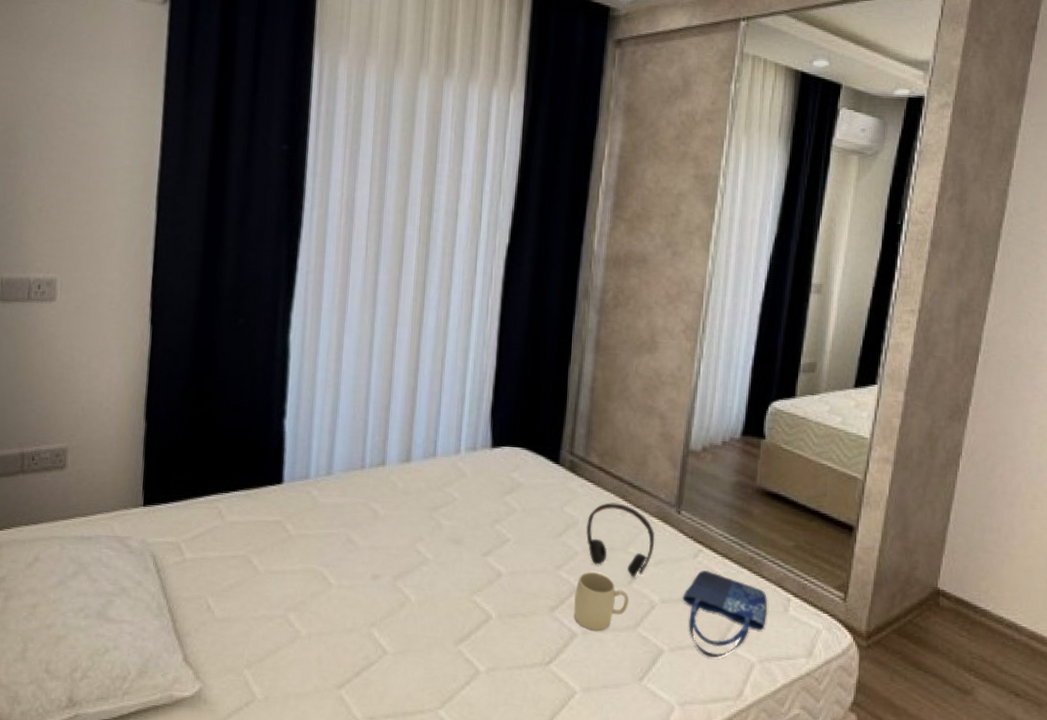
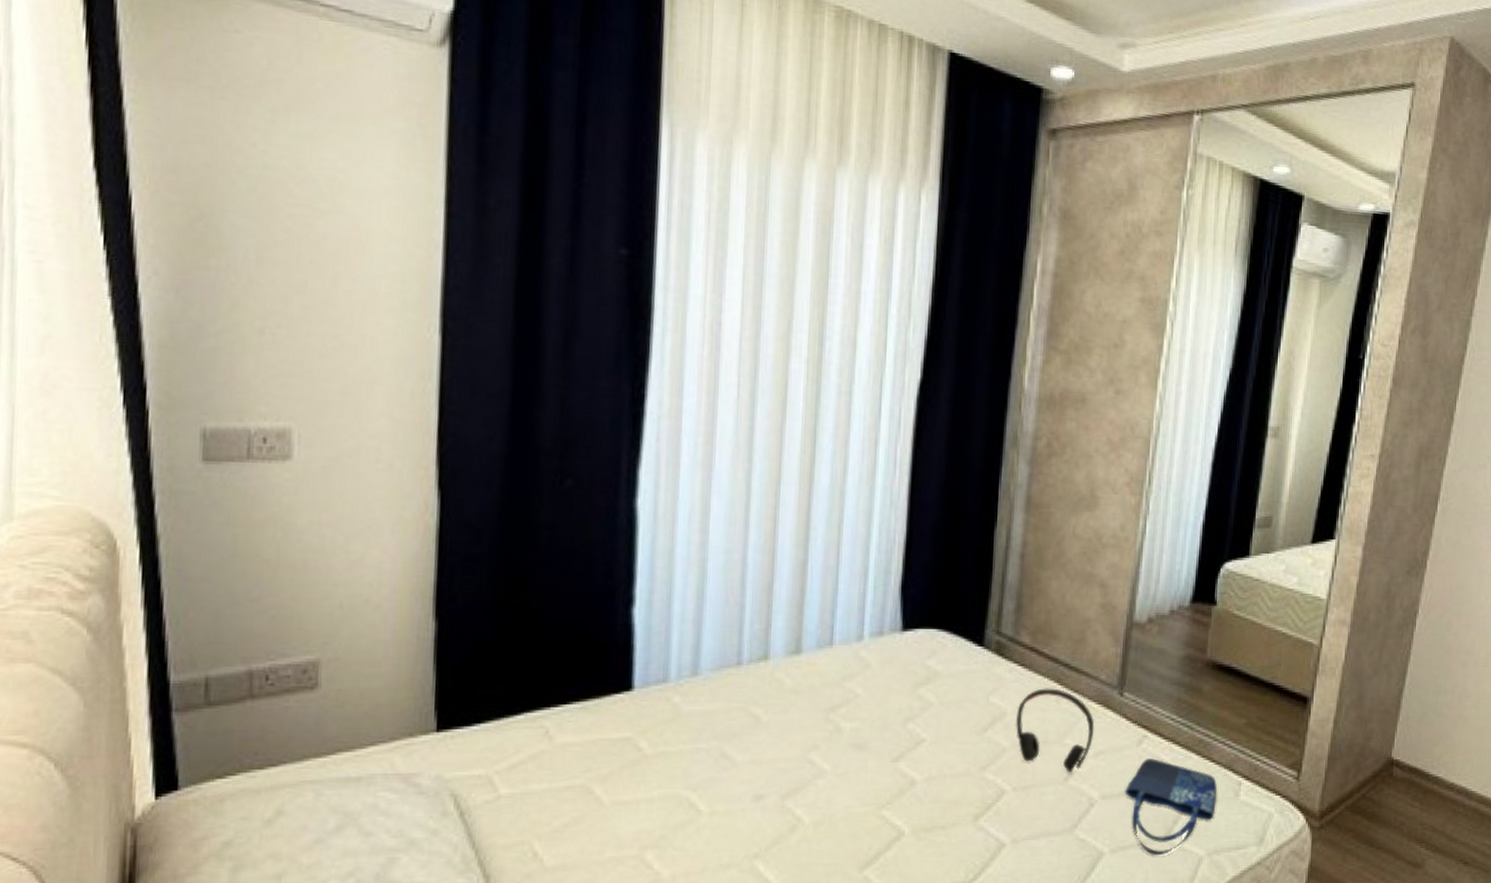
mug: present [573,572,629,631] -> none [1001,771,1066,838]

